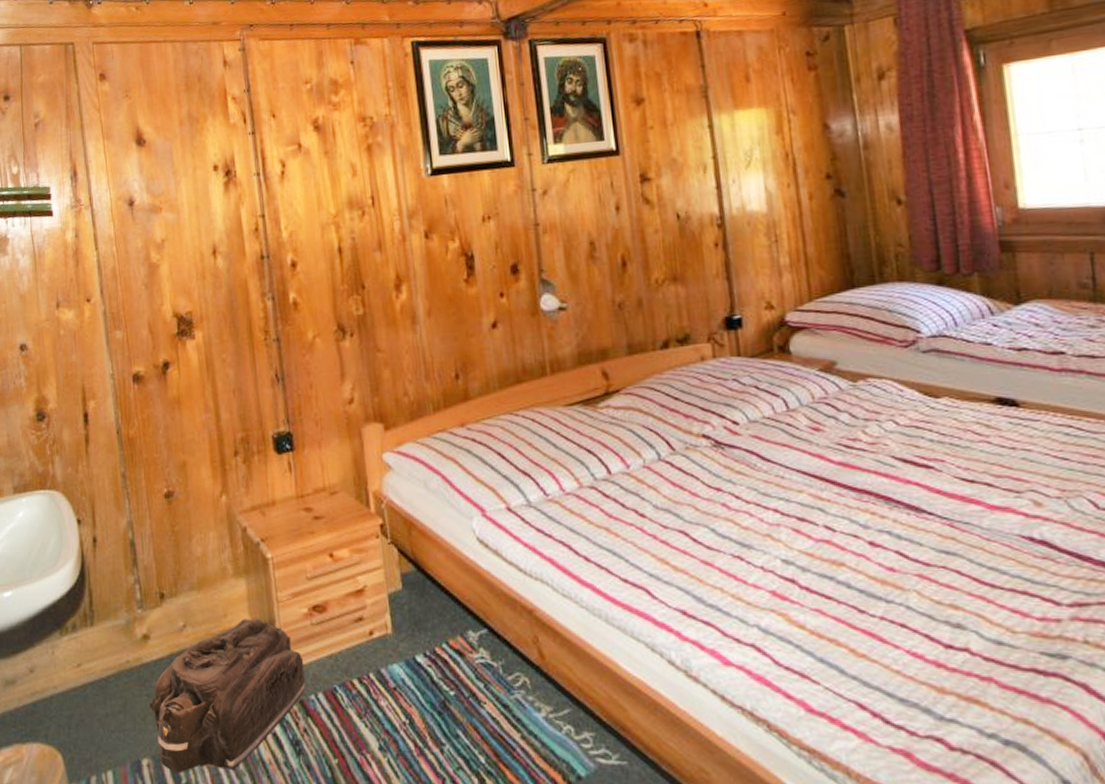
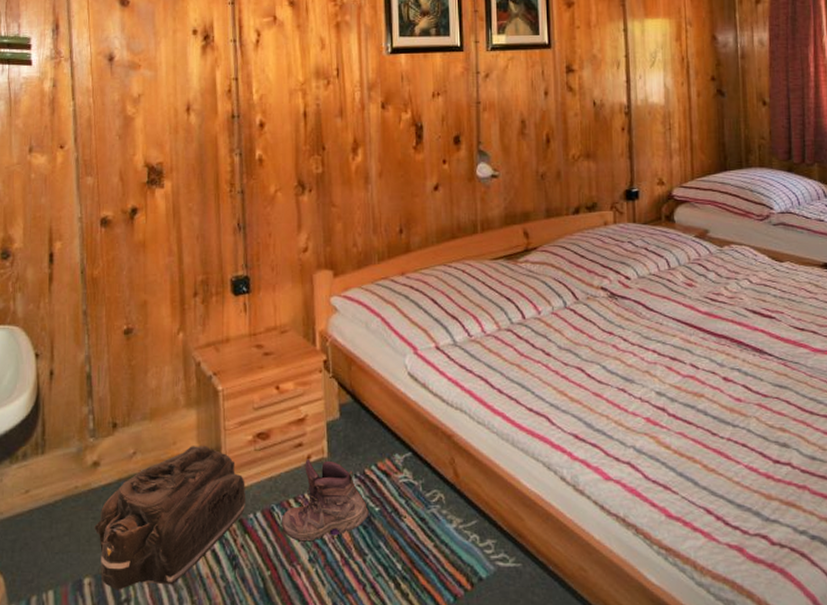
hiking boot: none [346,634,443,728] -> present [282,459,369,542]

